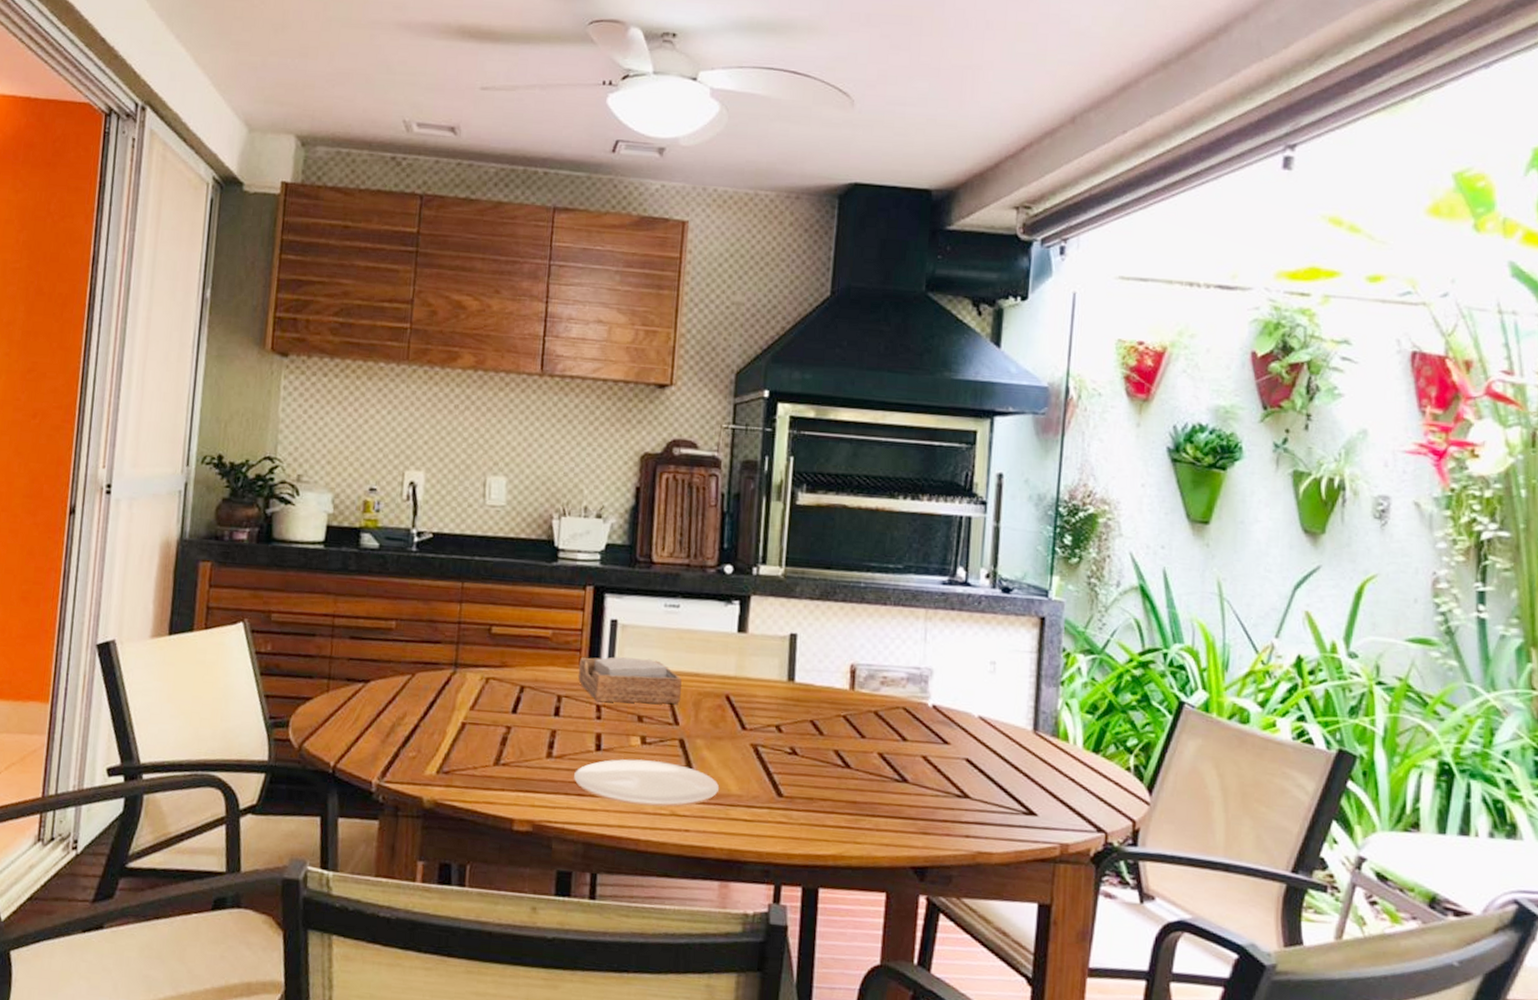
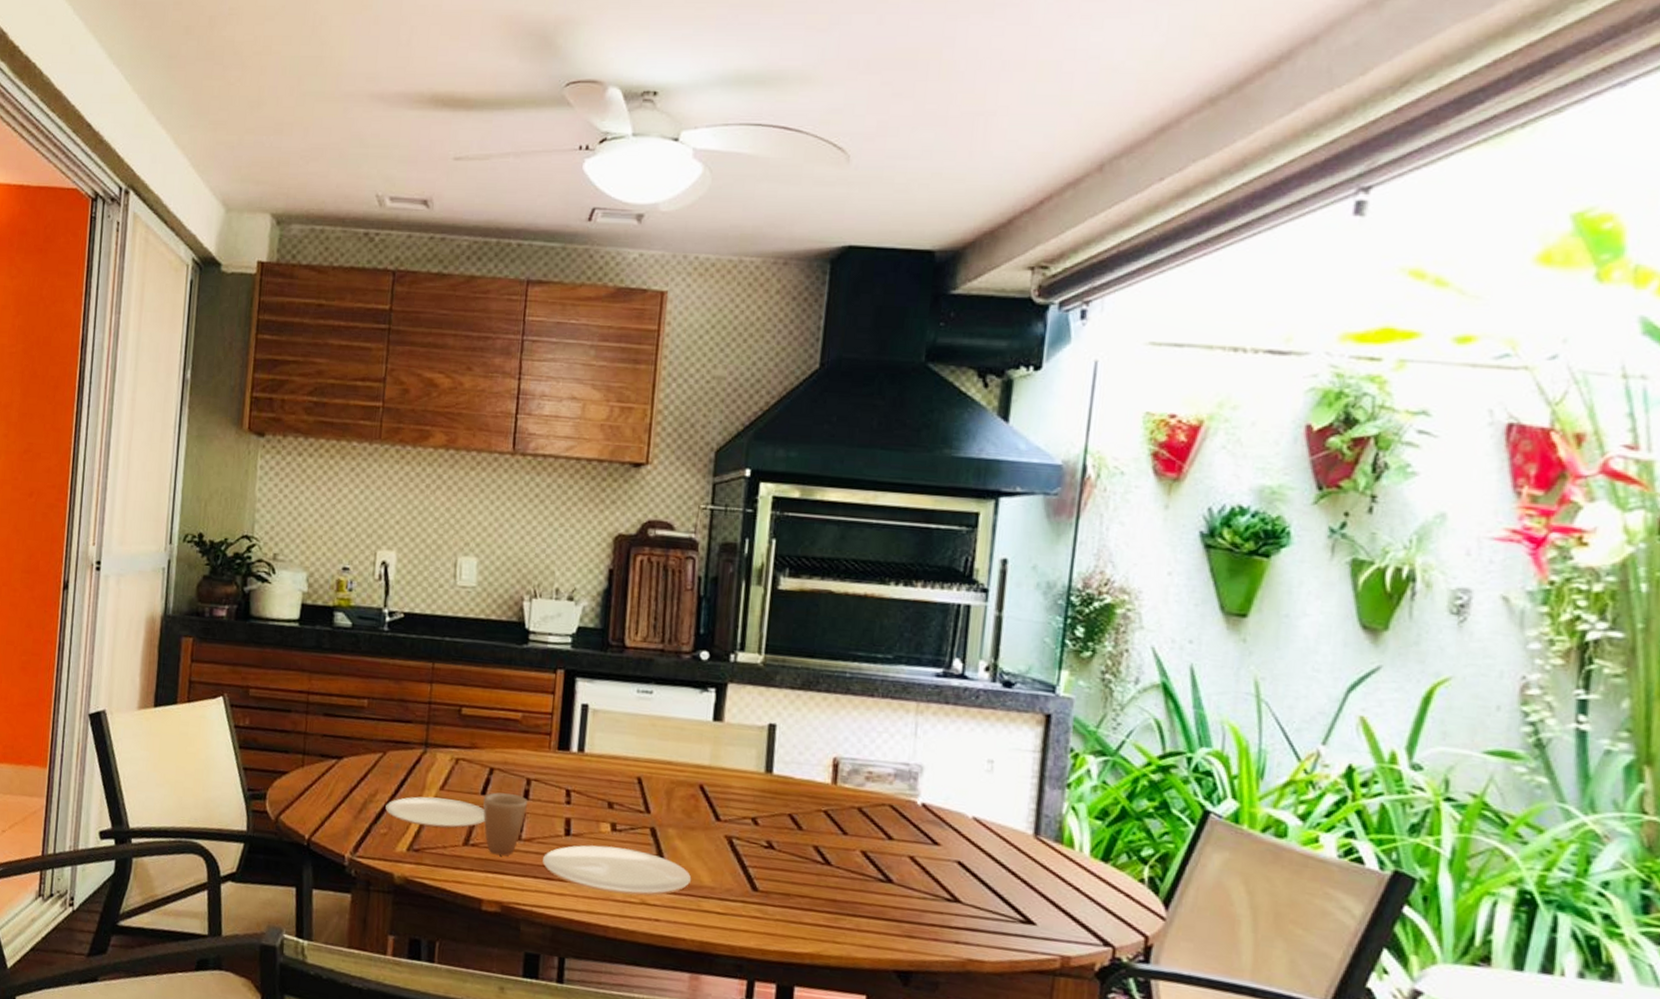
plate: none [414,717,517,749] -> present [385,796,486,829]
cup: none [514,710,558,774] -> present [483,792,527,856]
napkin holder: present [577,656,682,705] -> none [547,741,654,792]

